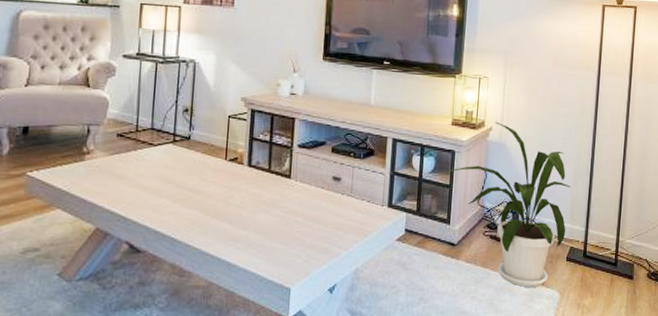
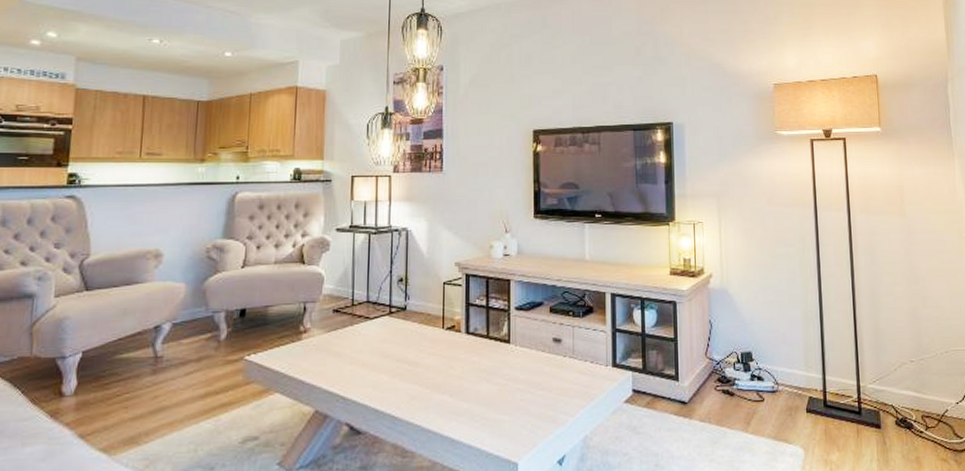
house plant: present [445,121,570,287] -> none [668,267,802,445]

